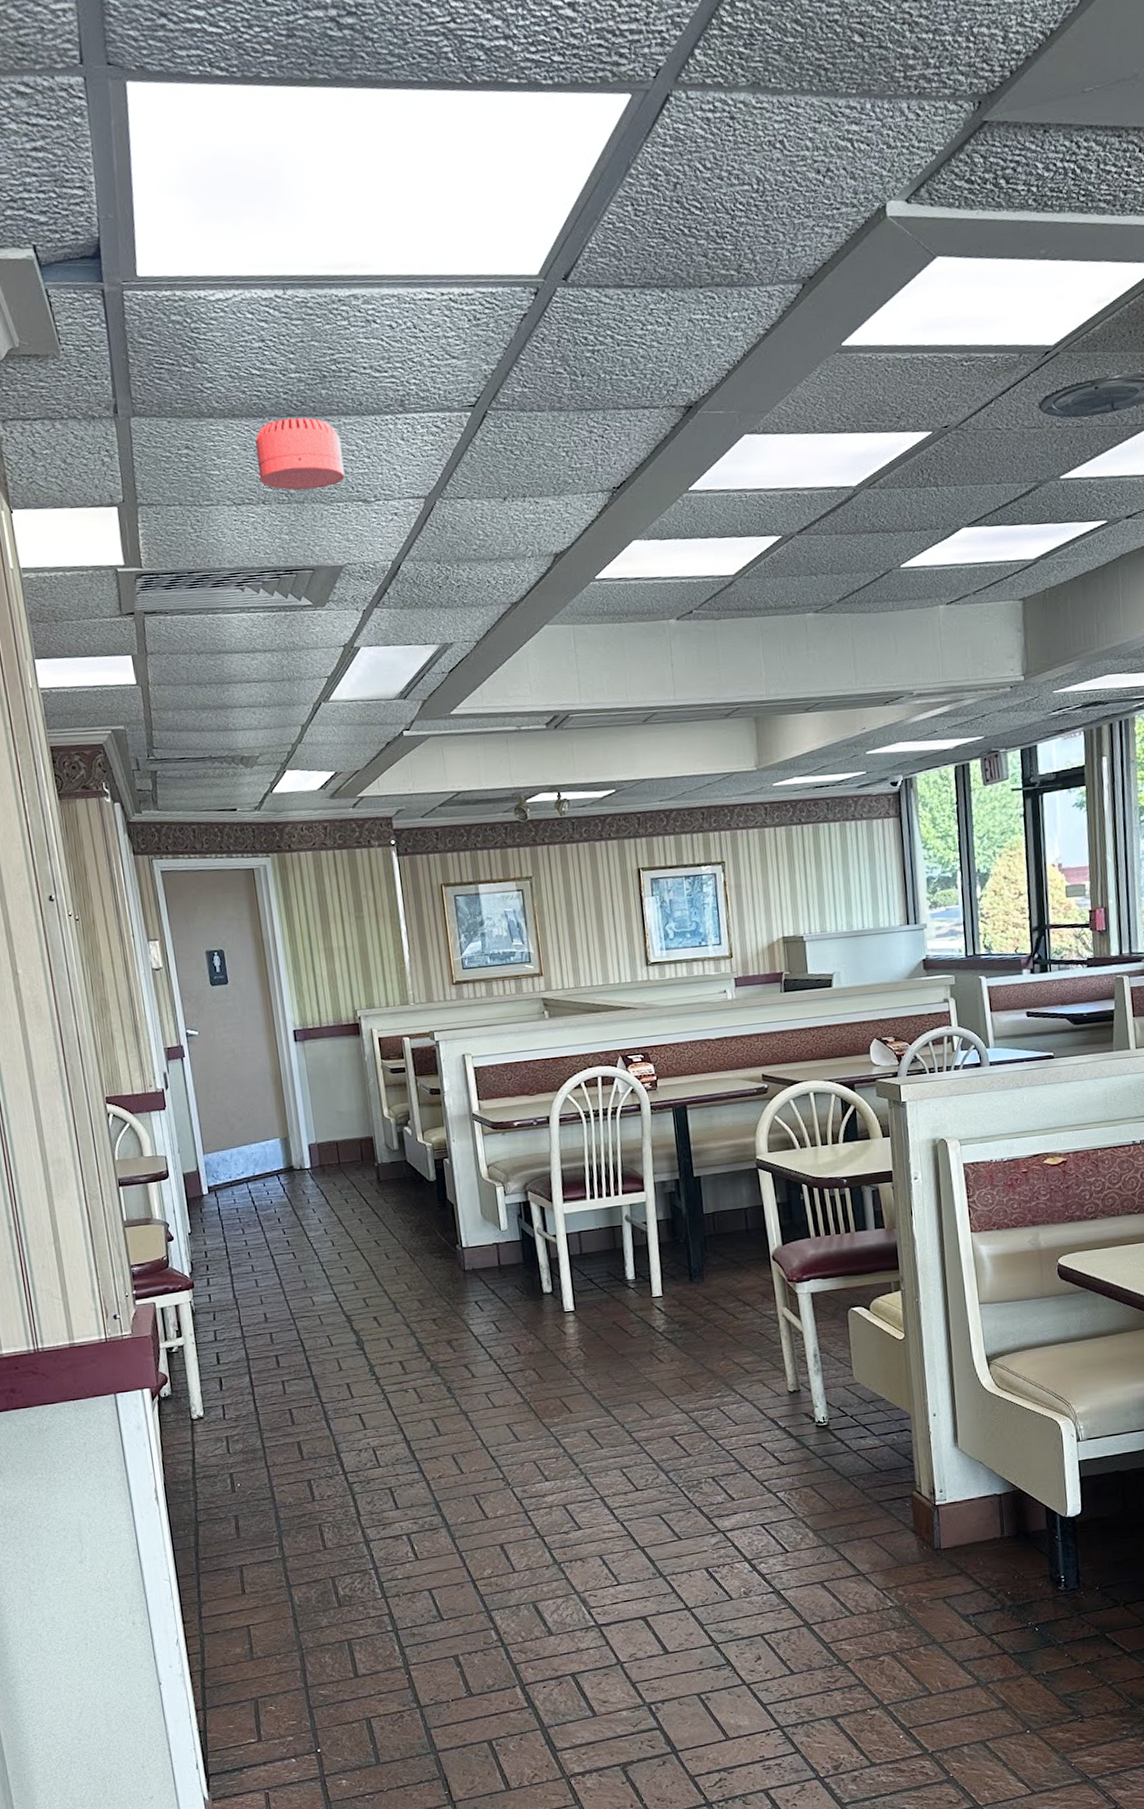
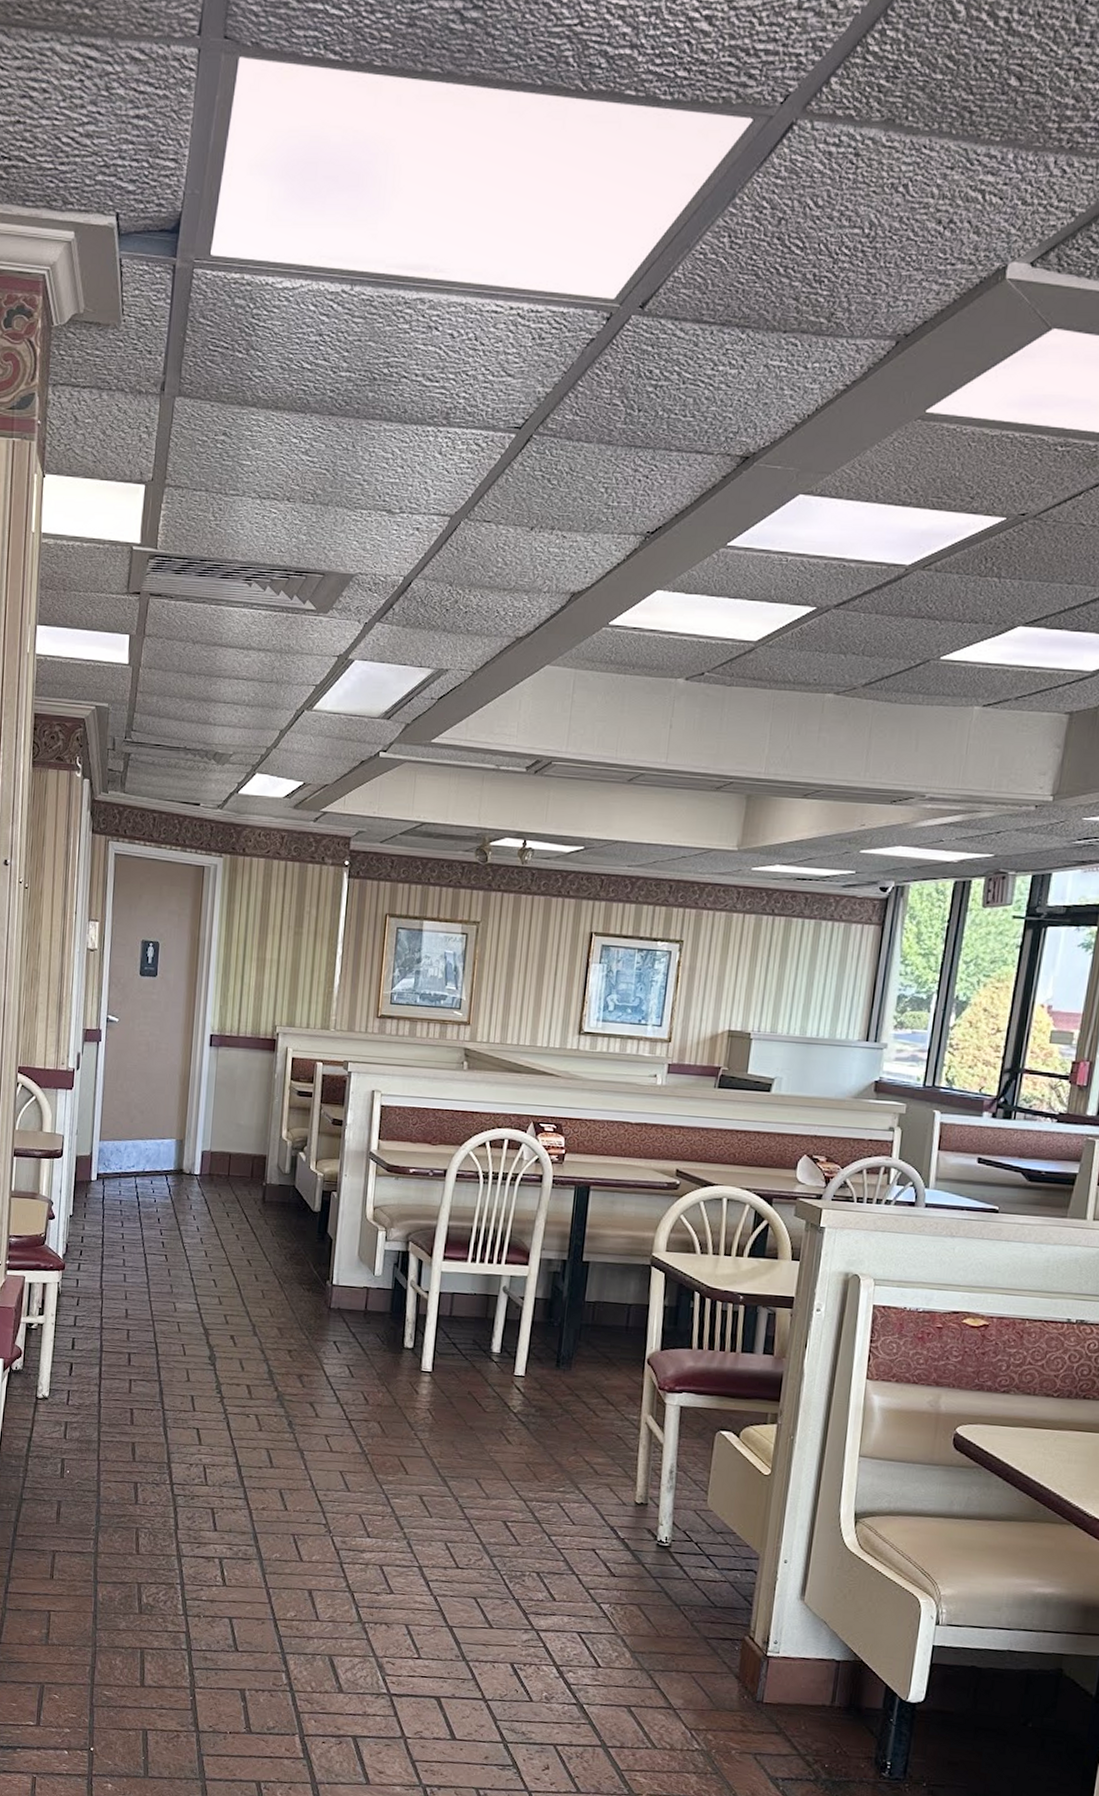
smoke detector: present [254,417,345,491] -> none [289,417,378,493]

